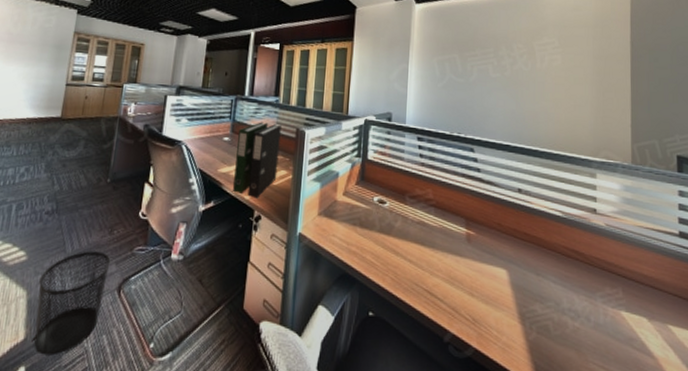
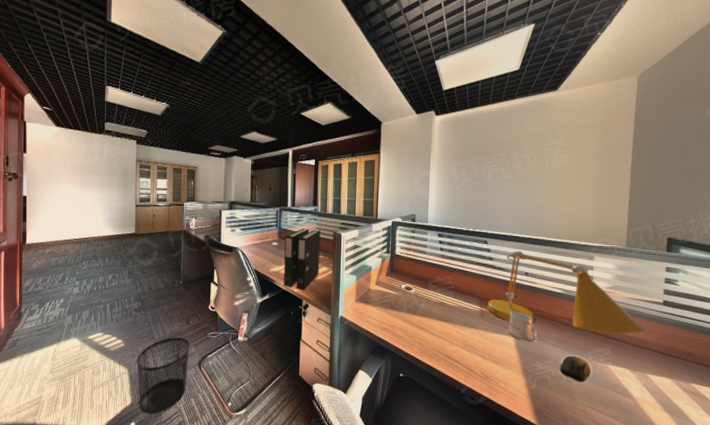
table lamp: none [472,162,661,272] -> present [485,250,645,334]
mug: none [501,236,534,277] -> present [509,311,537,342]
computer mouse: none [563,296,602,333] -> present [559,355,592,382]

